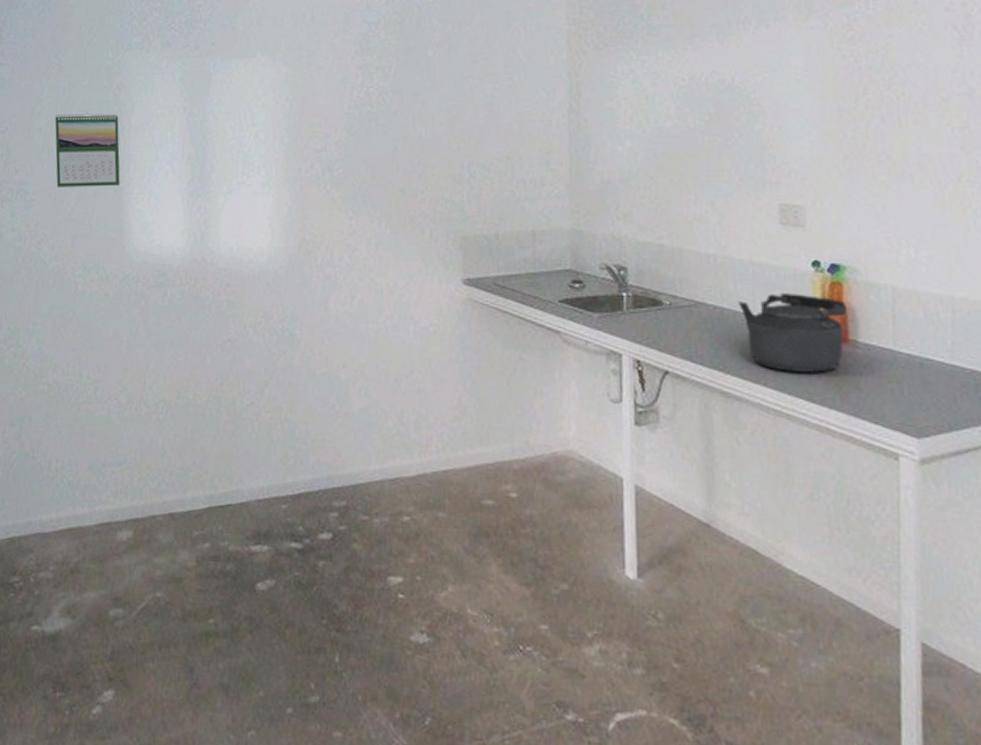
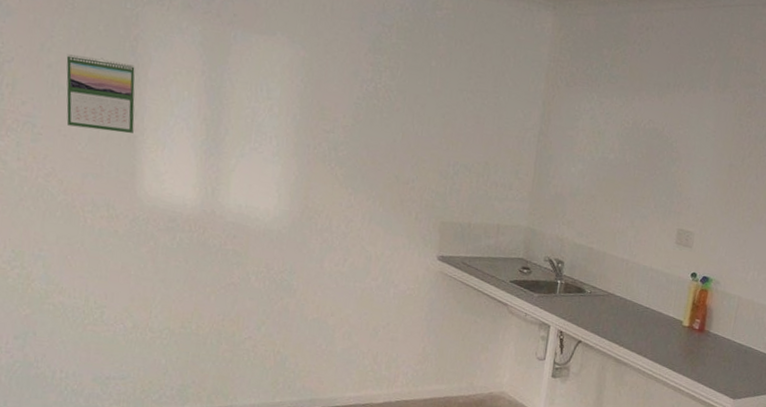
kettle: present [738,293,848,373] -> none [637,293,708,351]

